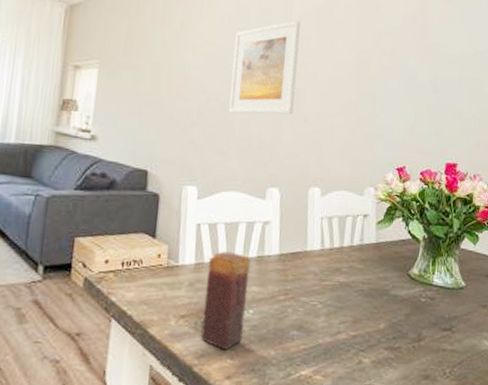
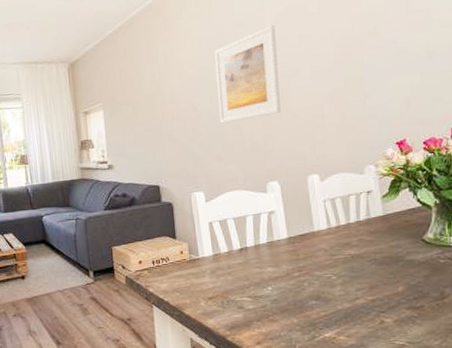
candle: present [201,251,251,349] -> none [224,241,266,321]

